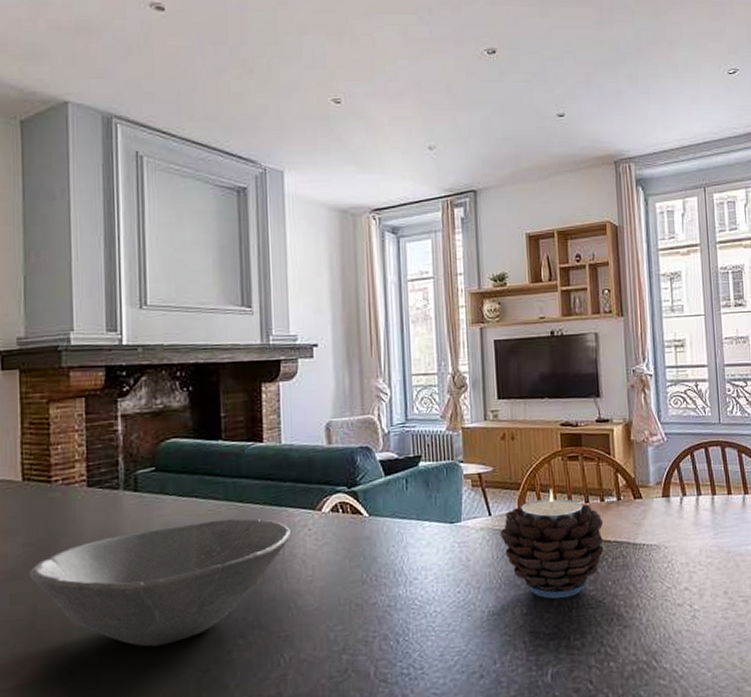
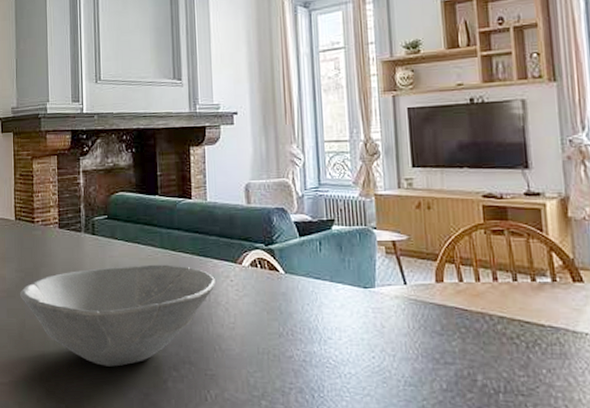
candle: present [500,489,604,599] -> none [416,263,536,380]

